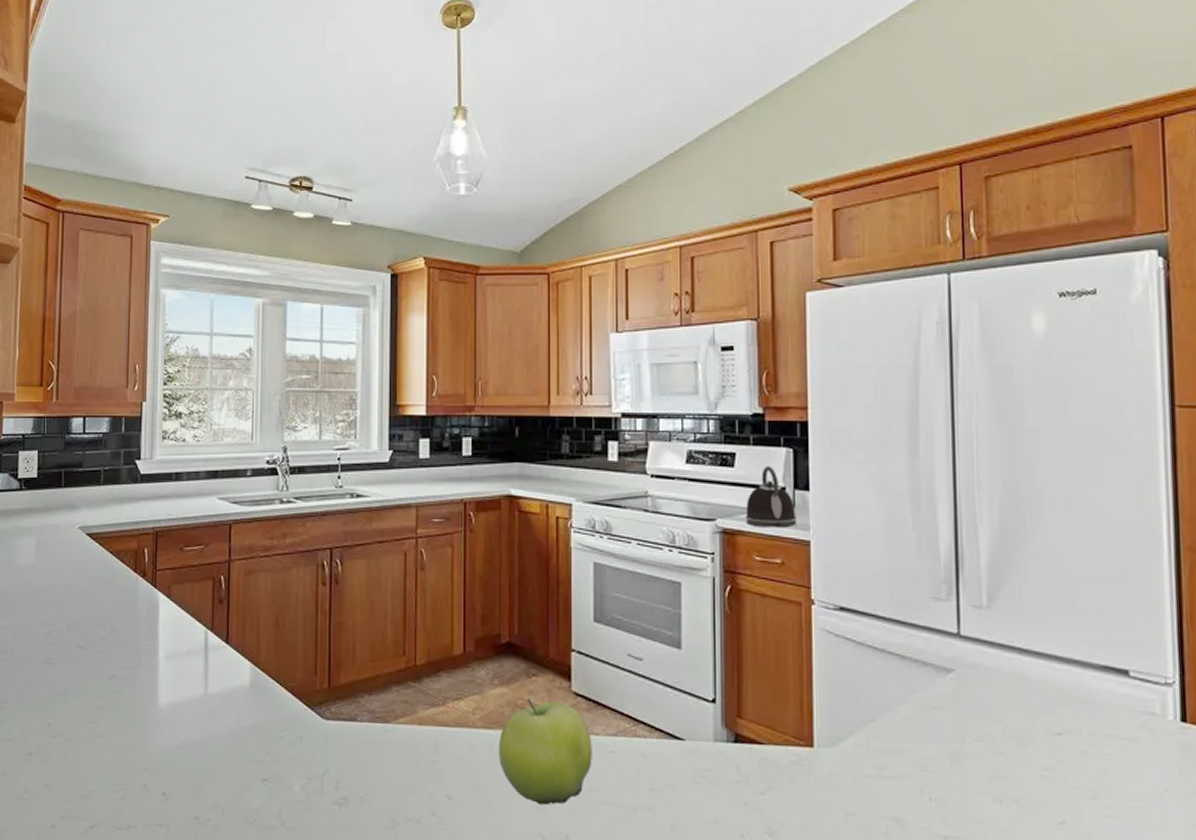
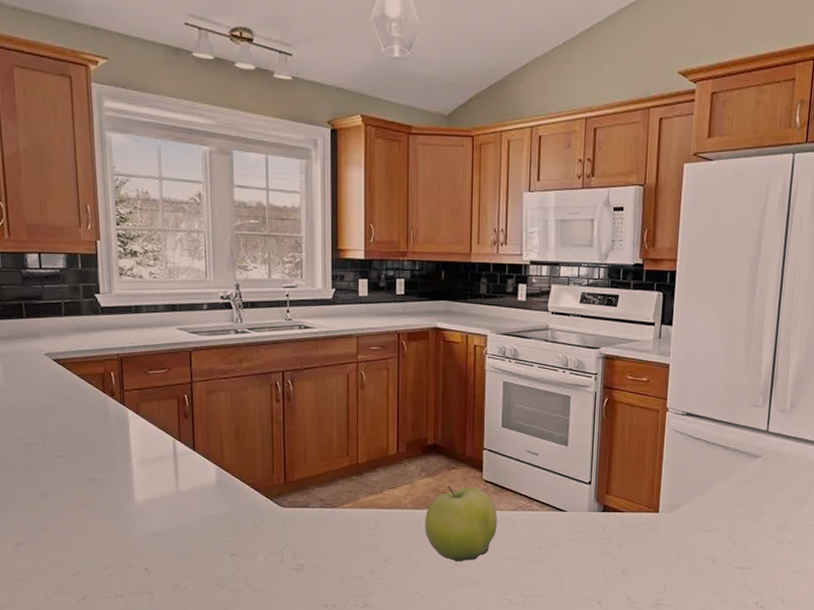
kettle: present [745,465,797,528] -> none [623,305,661,354]

